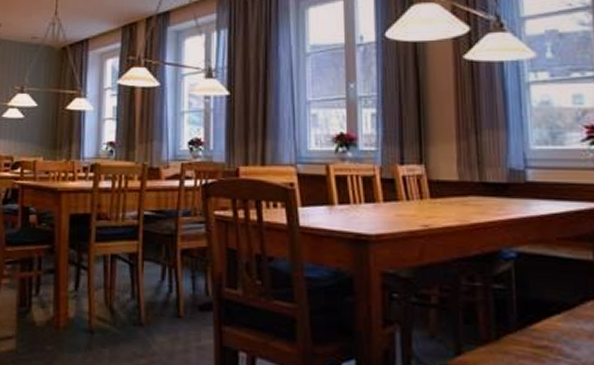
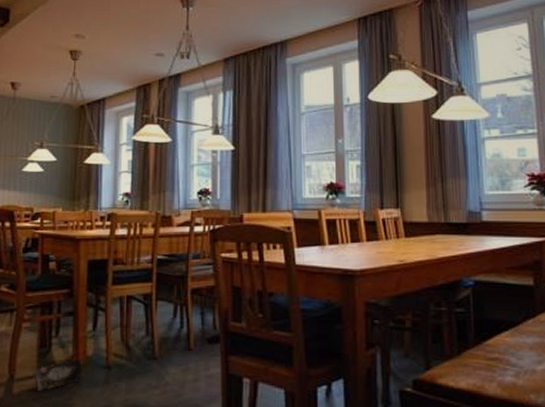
bag: none [16,320,64,354] -> present [36,358,83,392]

